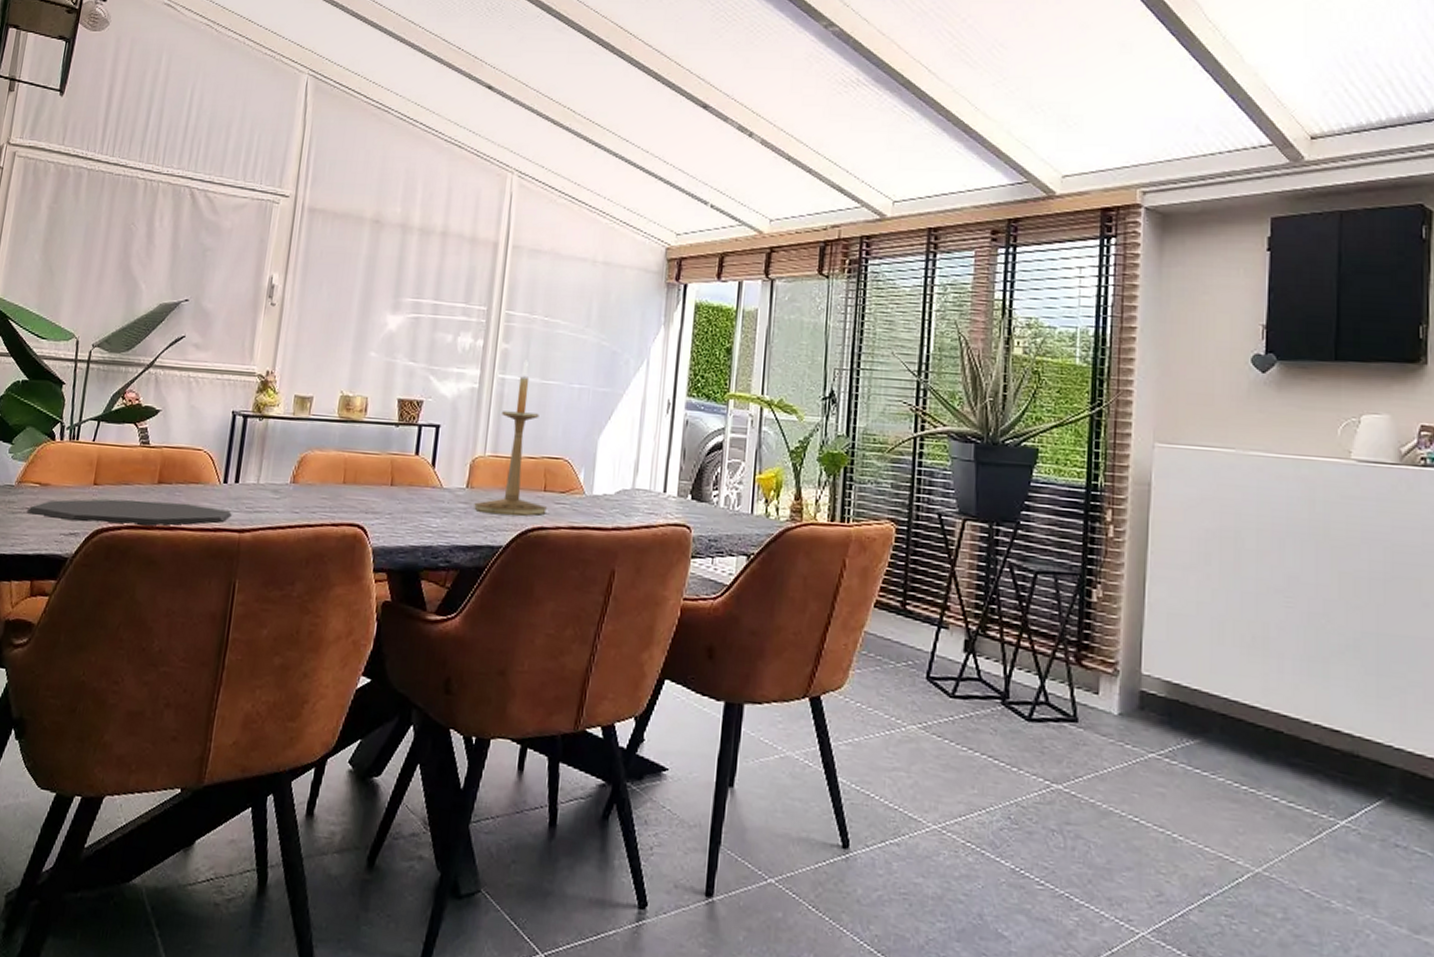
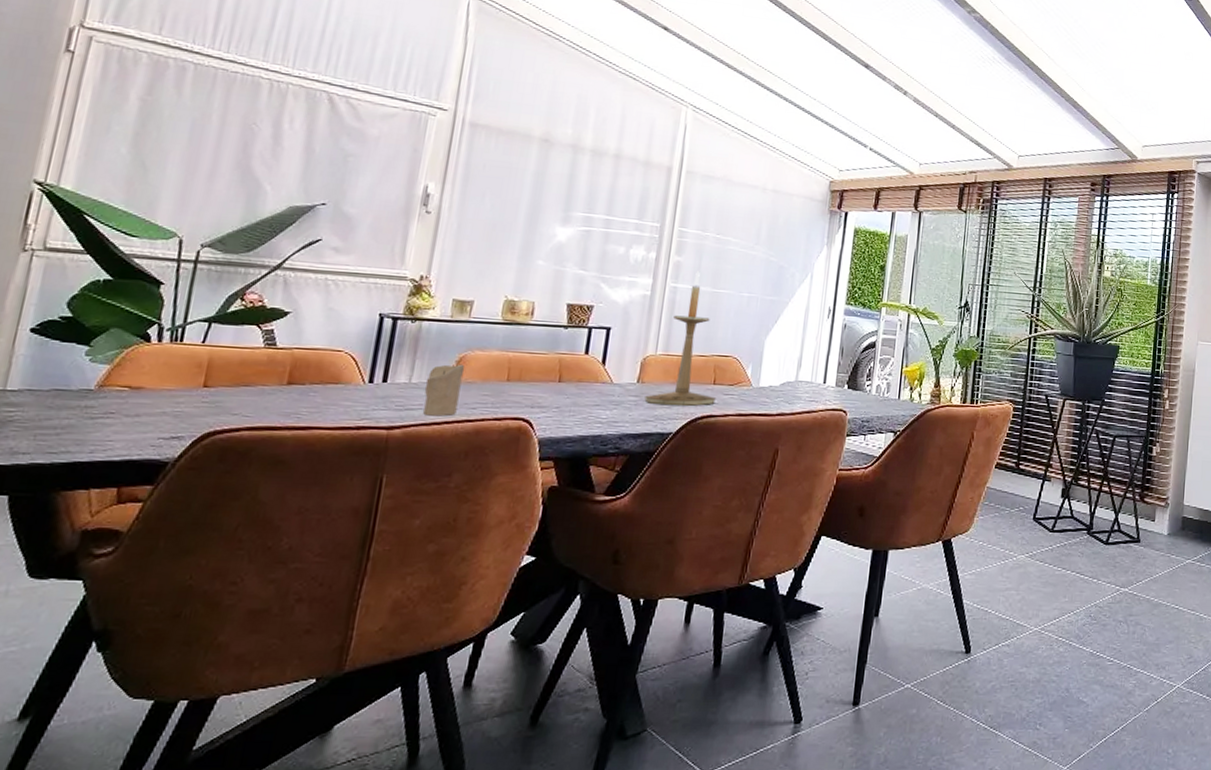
placemat: present [26,499,232,526] -> none [110,401,379,426]
candle: none [270,464,306,521] -> present [423,364,465,417]

